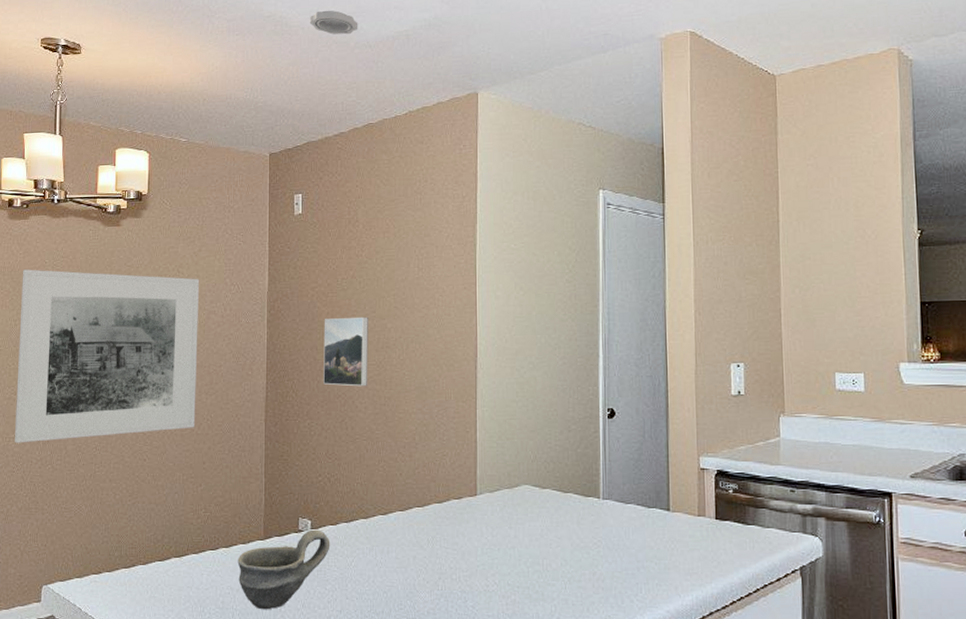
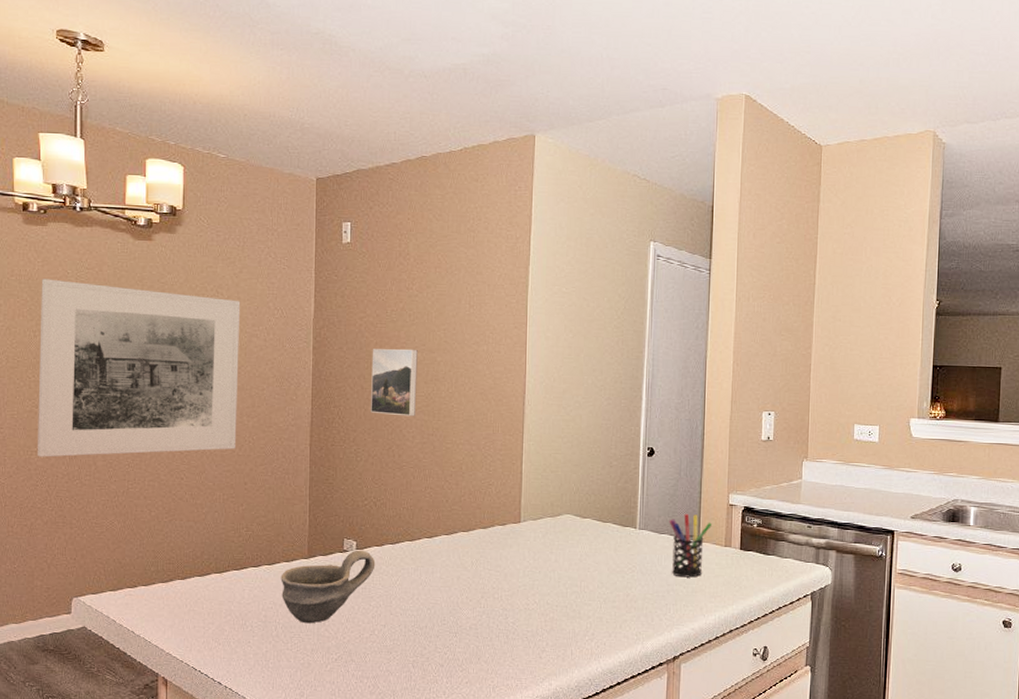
smoke detector: present [309,10,358,35] -> none [361,33,413,62]
pen holder: none [635,480,682,552] -> present [669,513,712,578]

